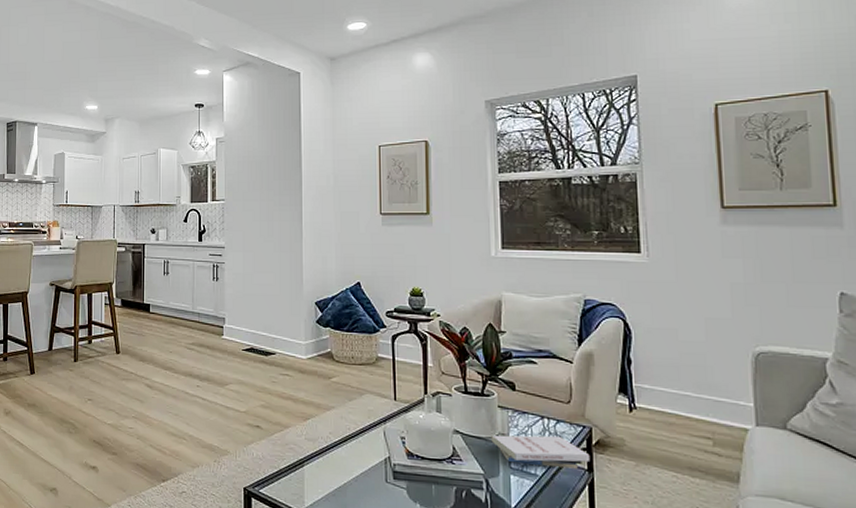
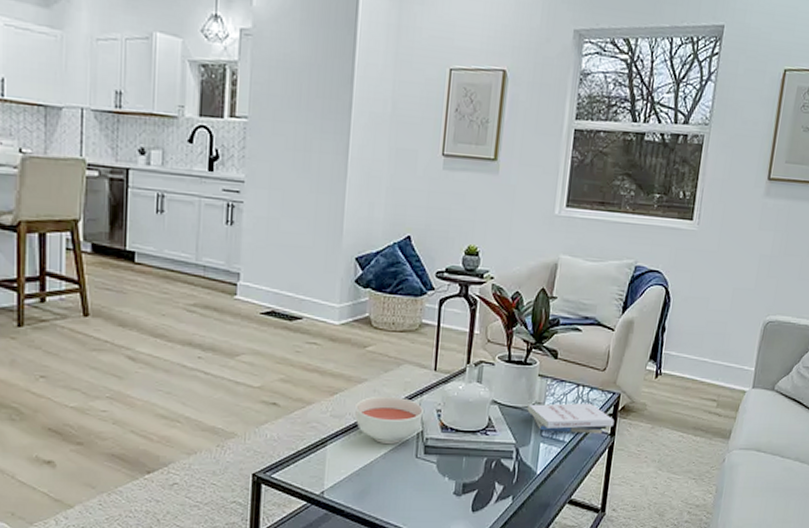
bowl: none [326,422,388,469] -> present [355,395,424,445]

